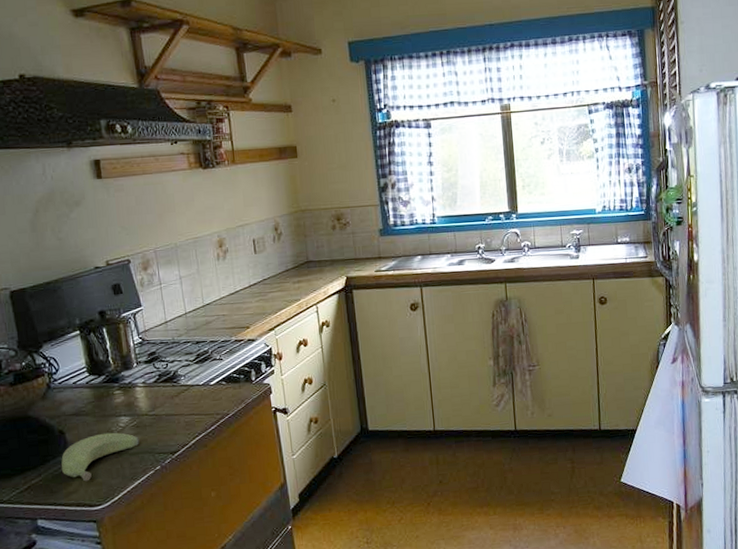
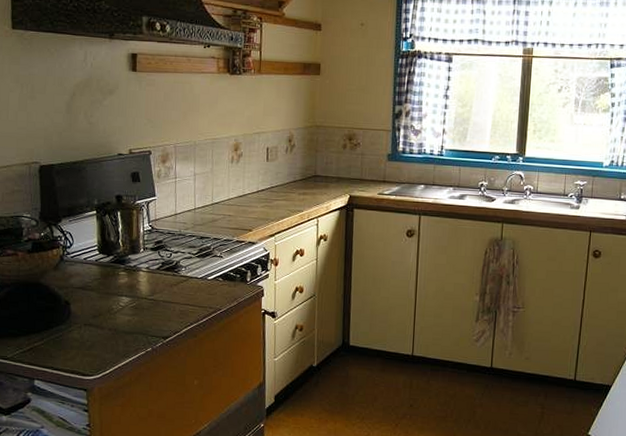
banana: present [61,432,139,482] -> none [62,309,136,352]

